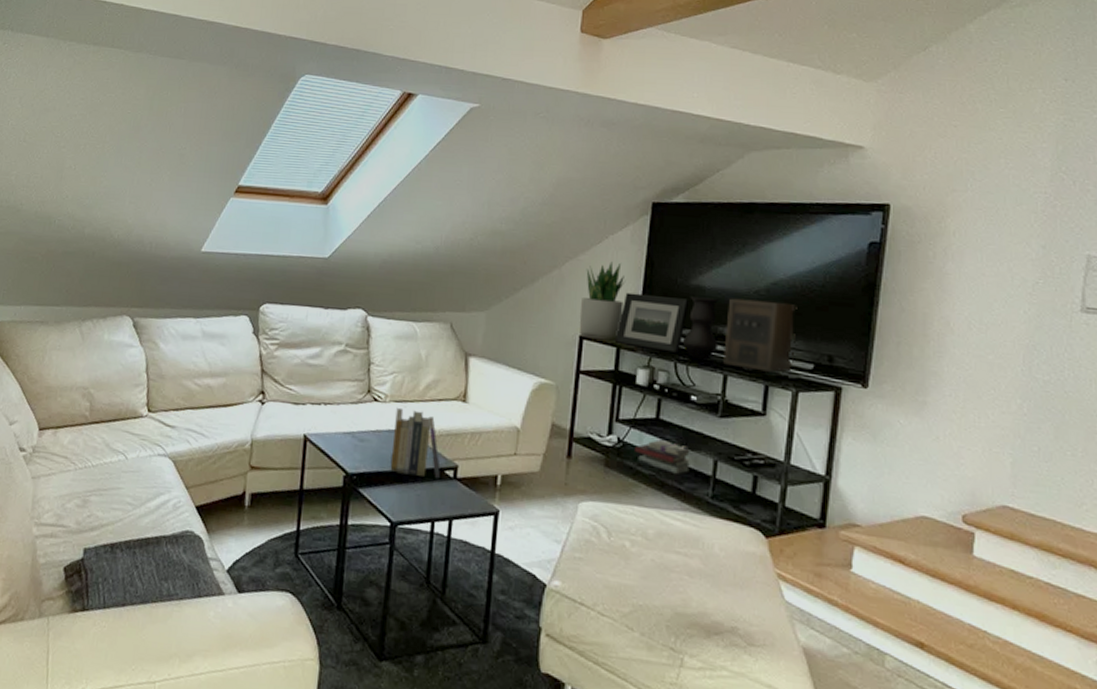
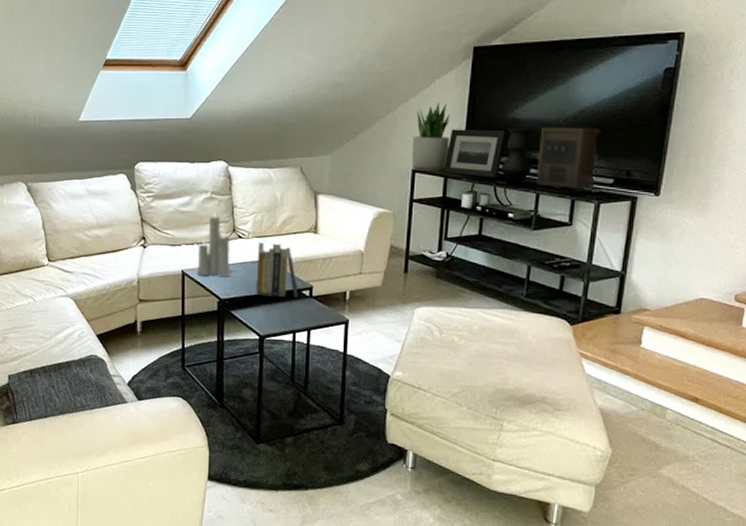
candle: none [321,369,363,449] -> present [196,213,231,279]
books: present [635,440,690,476] -> none [461,252,508,280]

